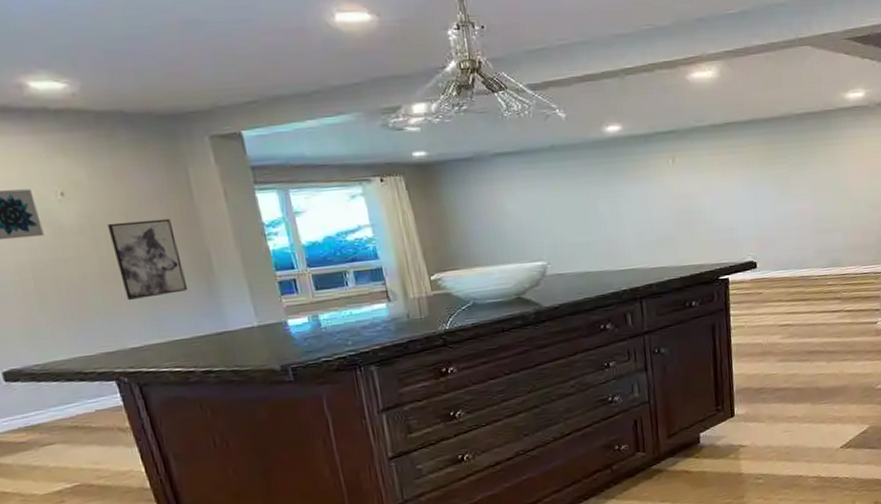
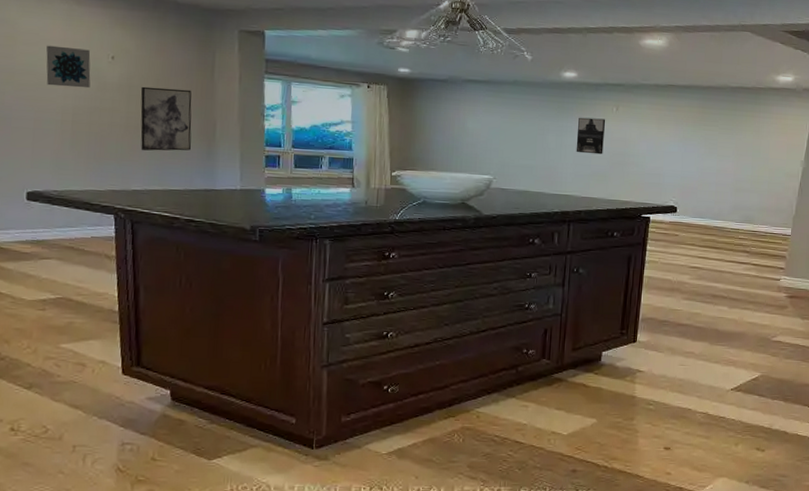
wall art: none [631,174,666,219] -> present [576,117,606,155]

